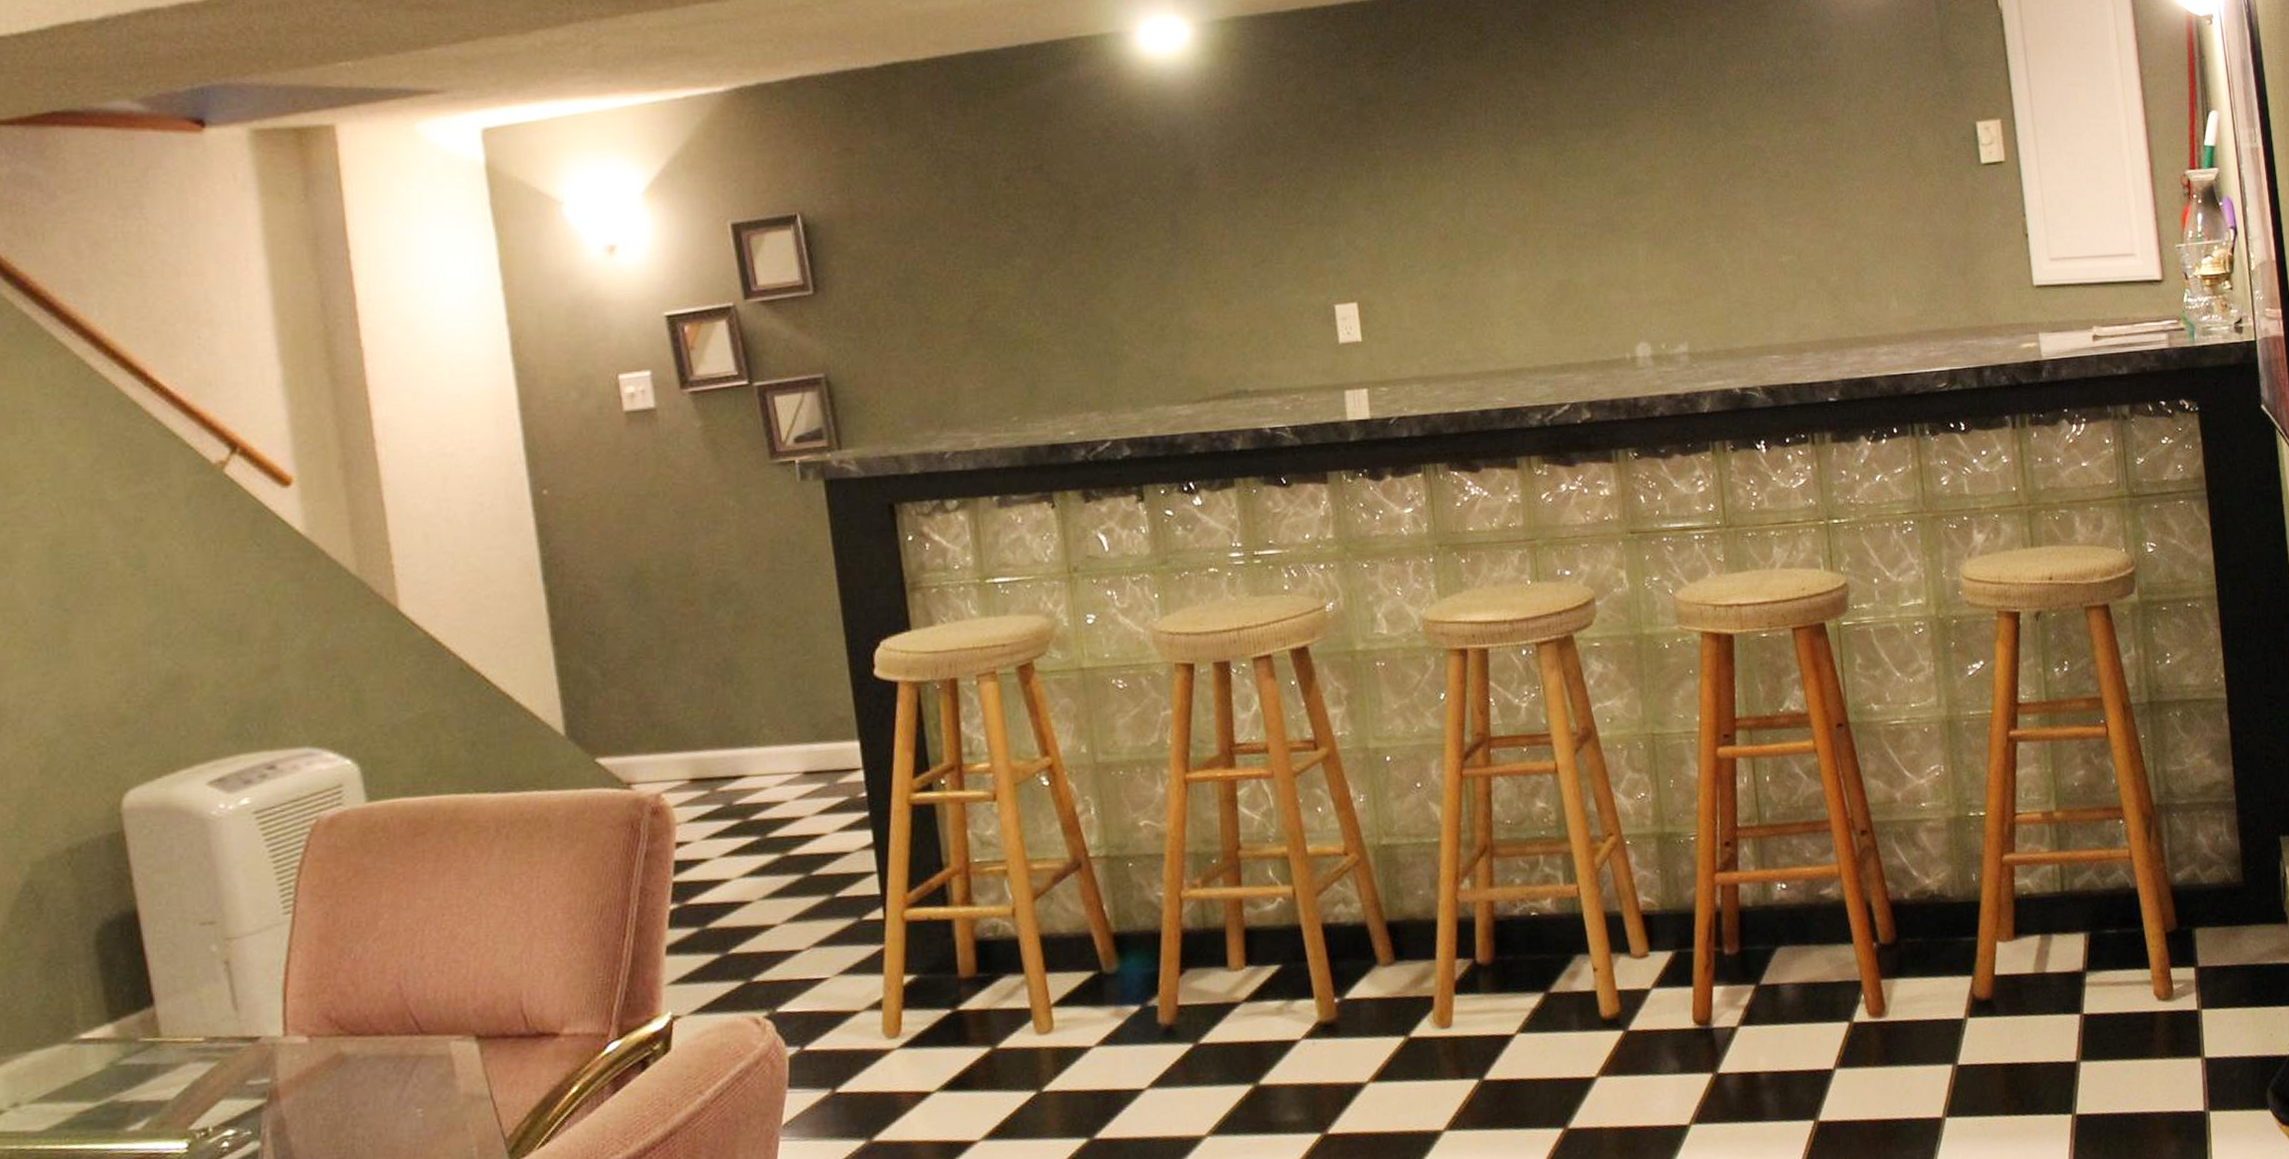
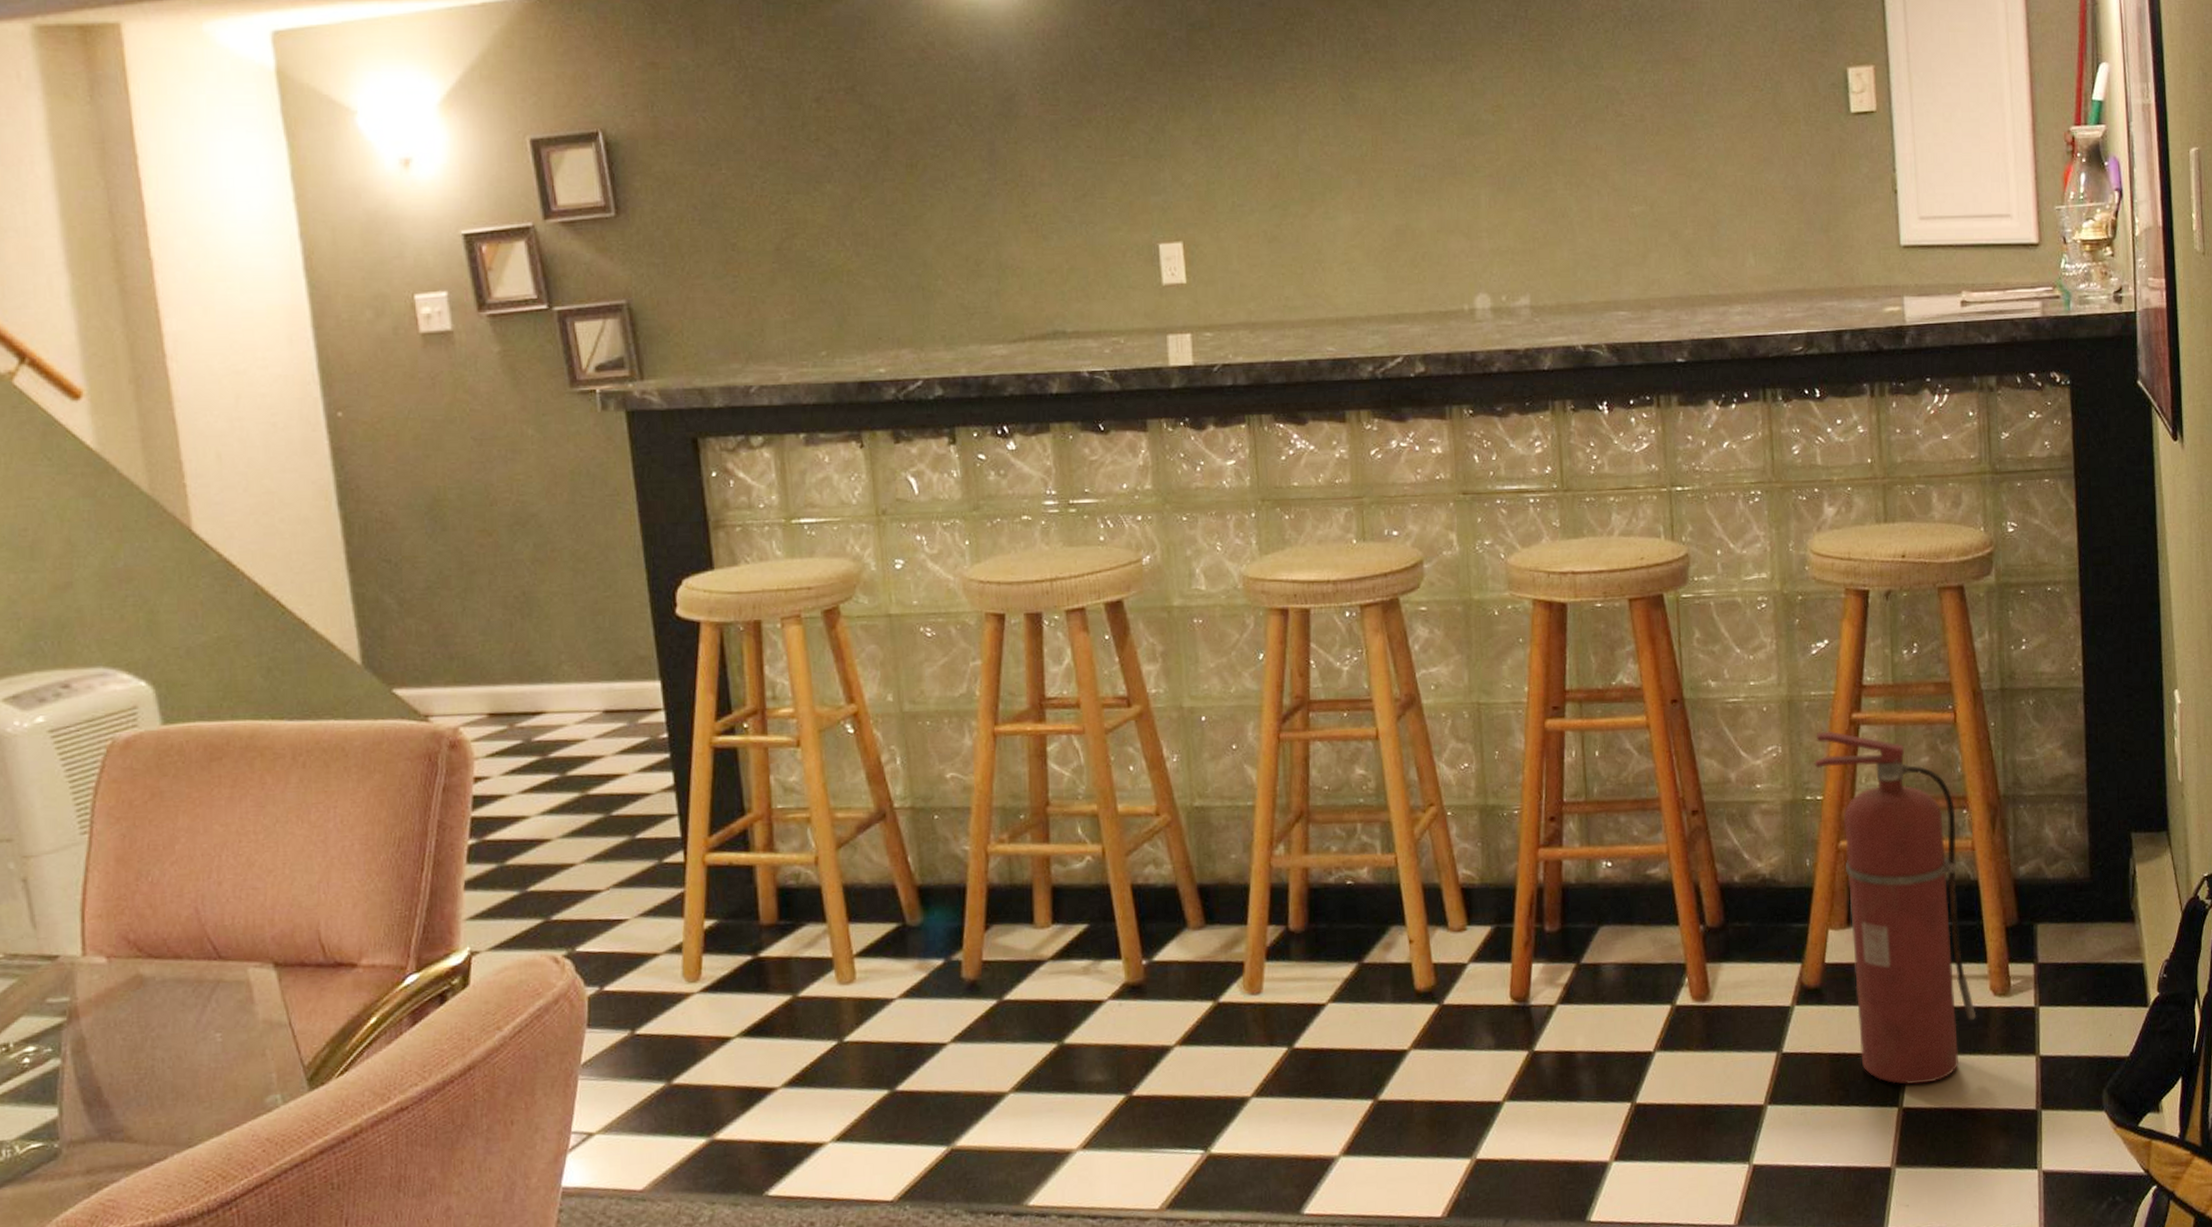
fire extinguisher: none [1975,749,2143,1091] -> present [1814,731,1977,1085]

